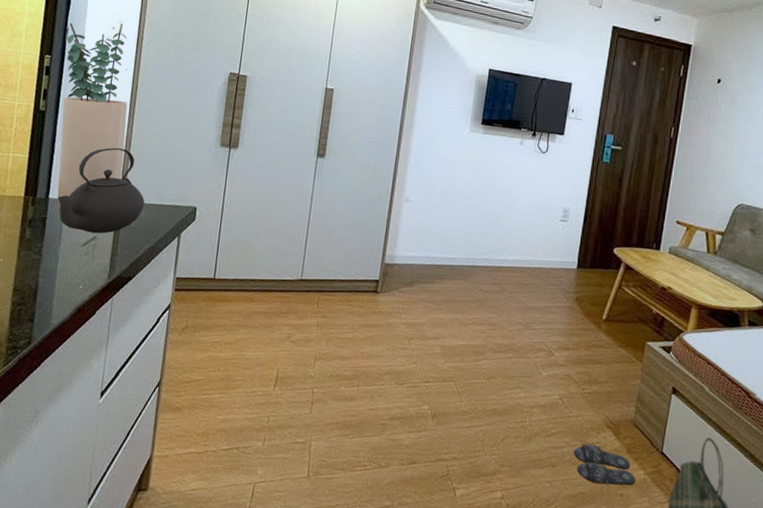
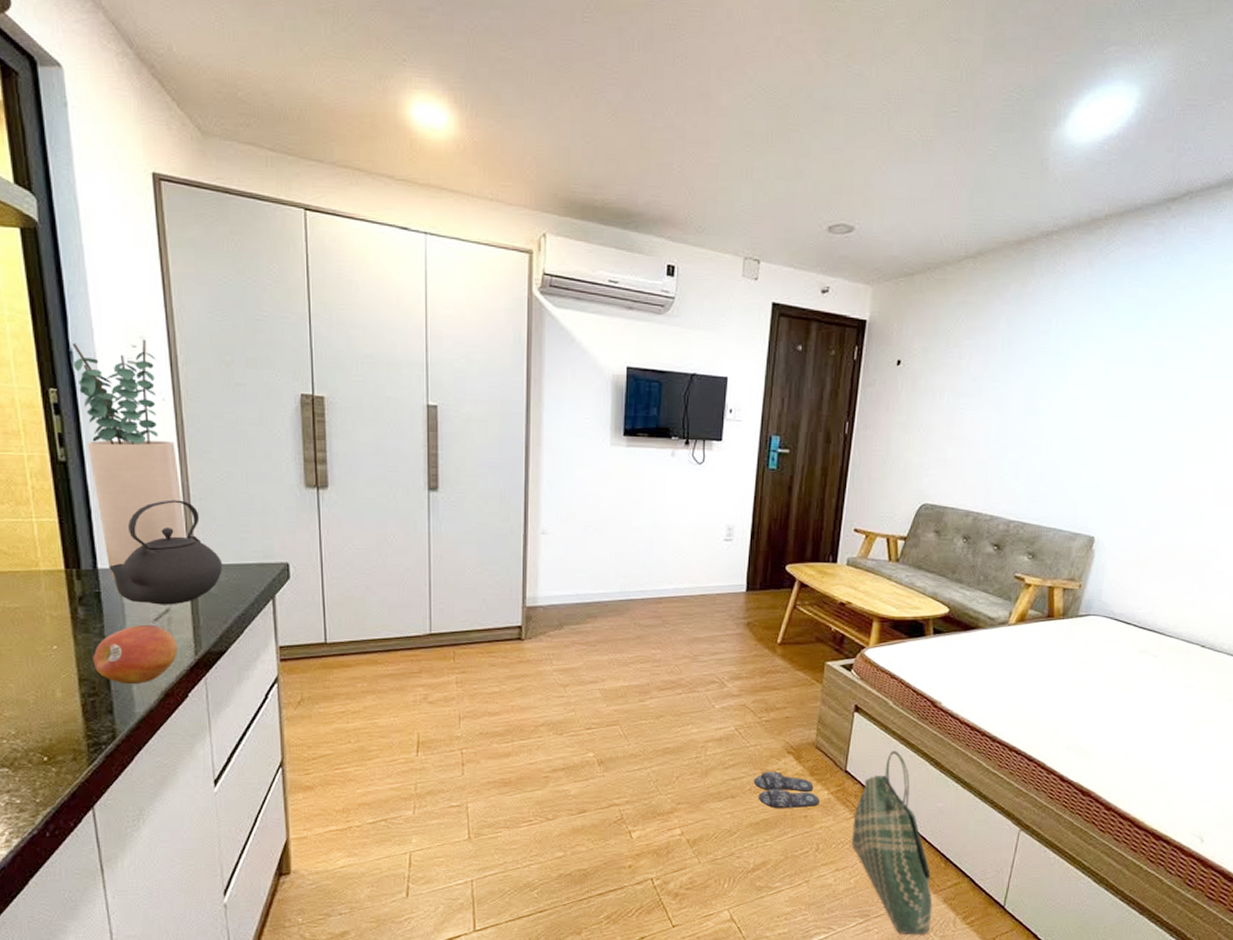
fruit: none [27,248,96,299] -> present [93,624,177,685]

